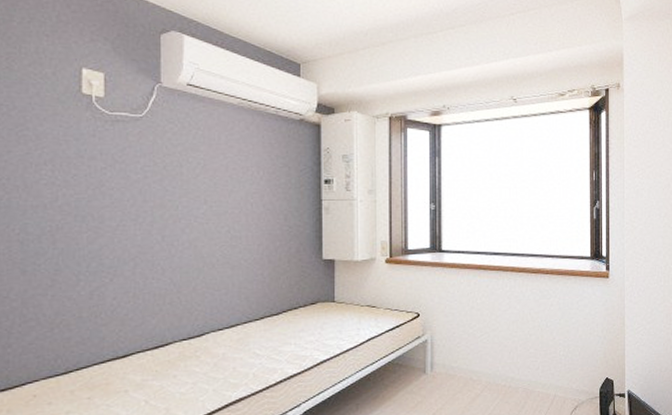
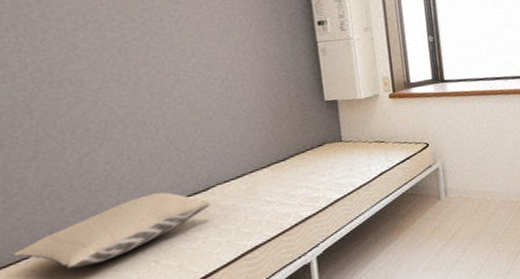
pillow: none [20,333,204,398] -> present [13,192,212,269]

